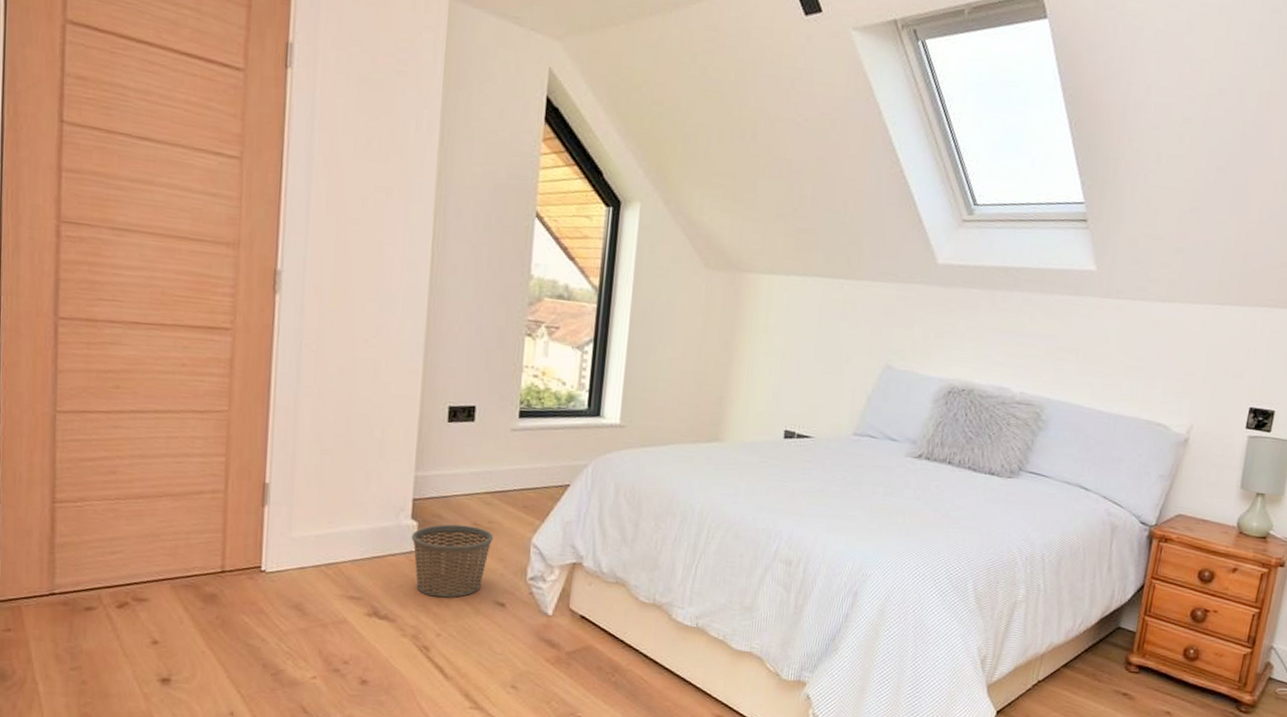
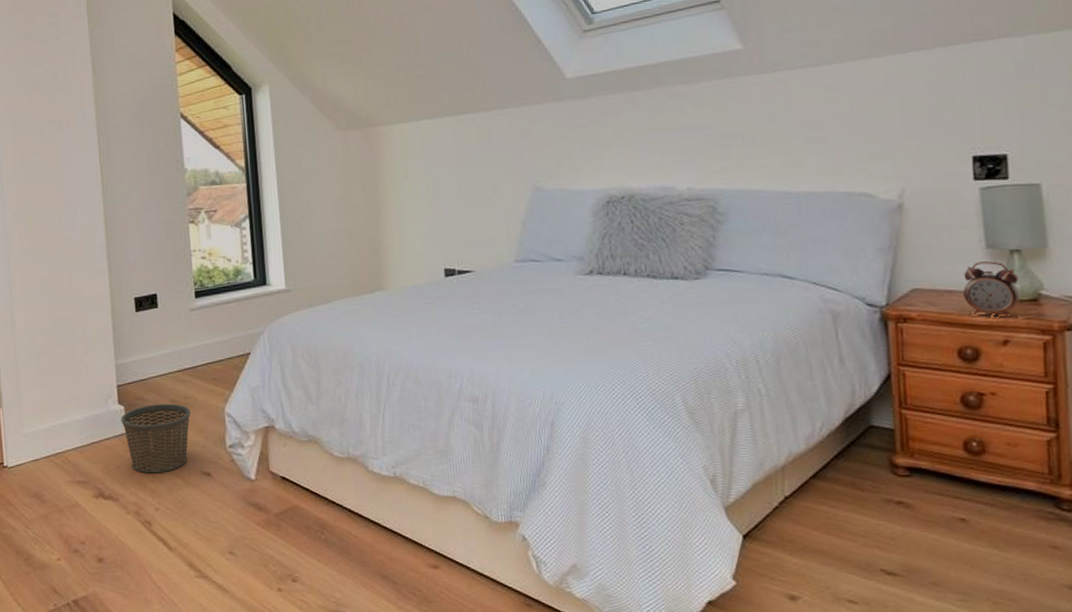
alarm clock: none [1214,499,1257,549] -> present [963,261,1020,317]

